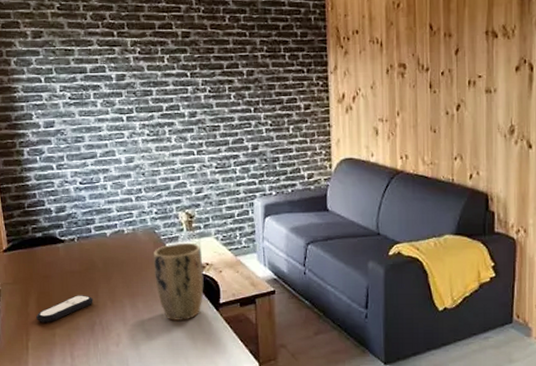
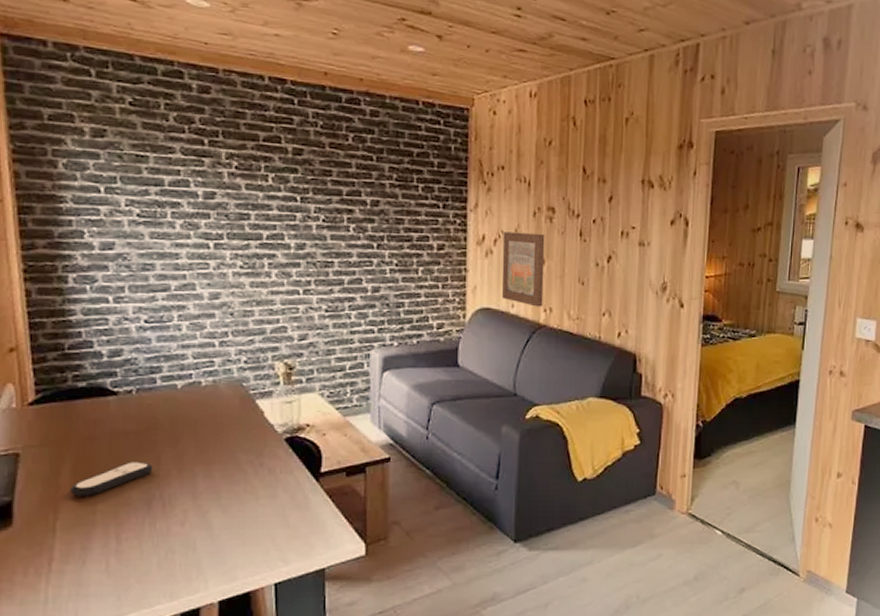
plant pot: present [153,242,204,320] -> none [237,398,303,493]
wall art: none [360,88,399,155] -> present [501,231,545,307]

